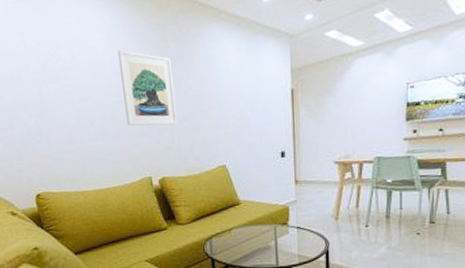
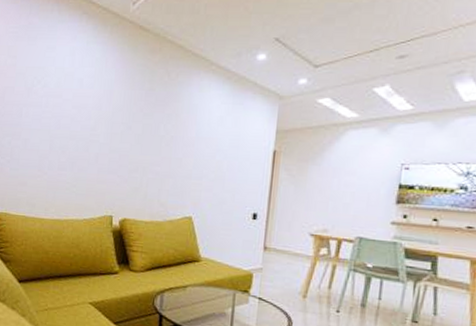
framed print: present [117,50,178,126] -> none [98,85,154,168]

